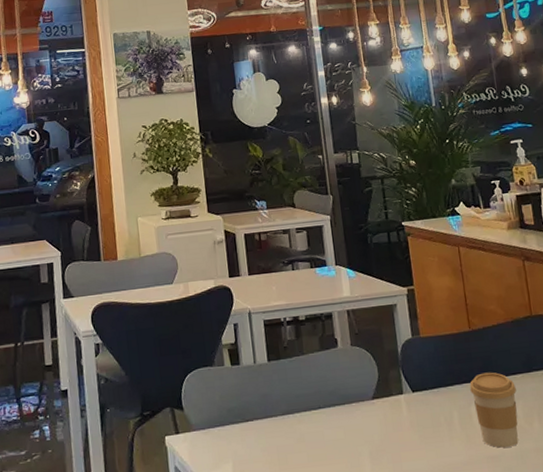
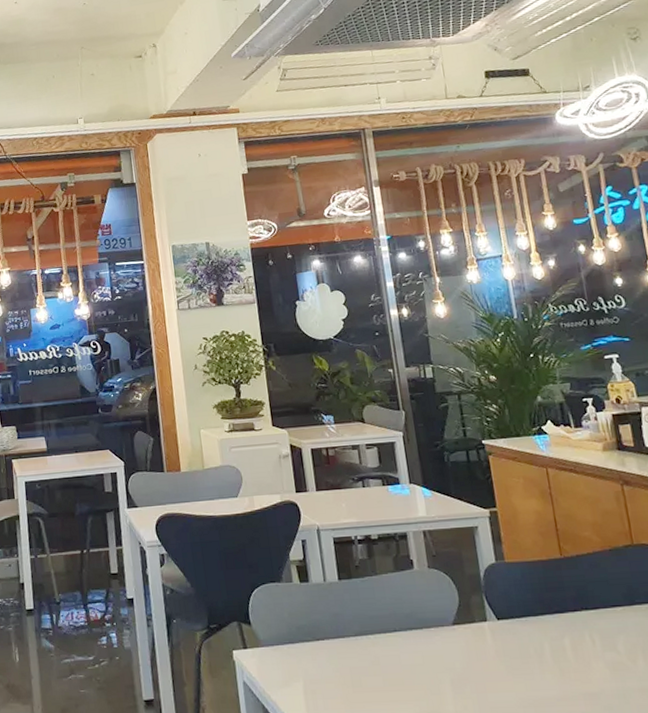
coffee cup: present [469,372,519,448] -> none [562,603,620,685]

